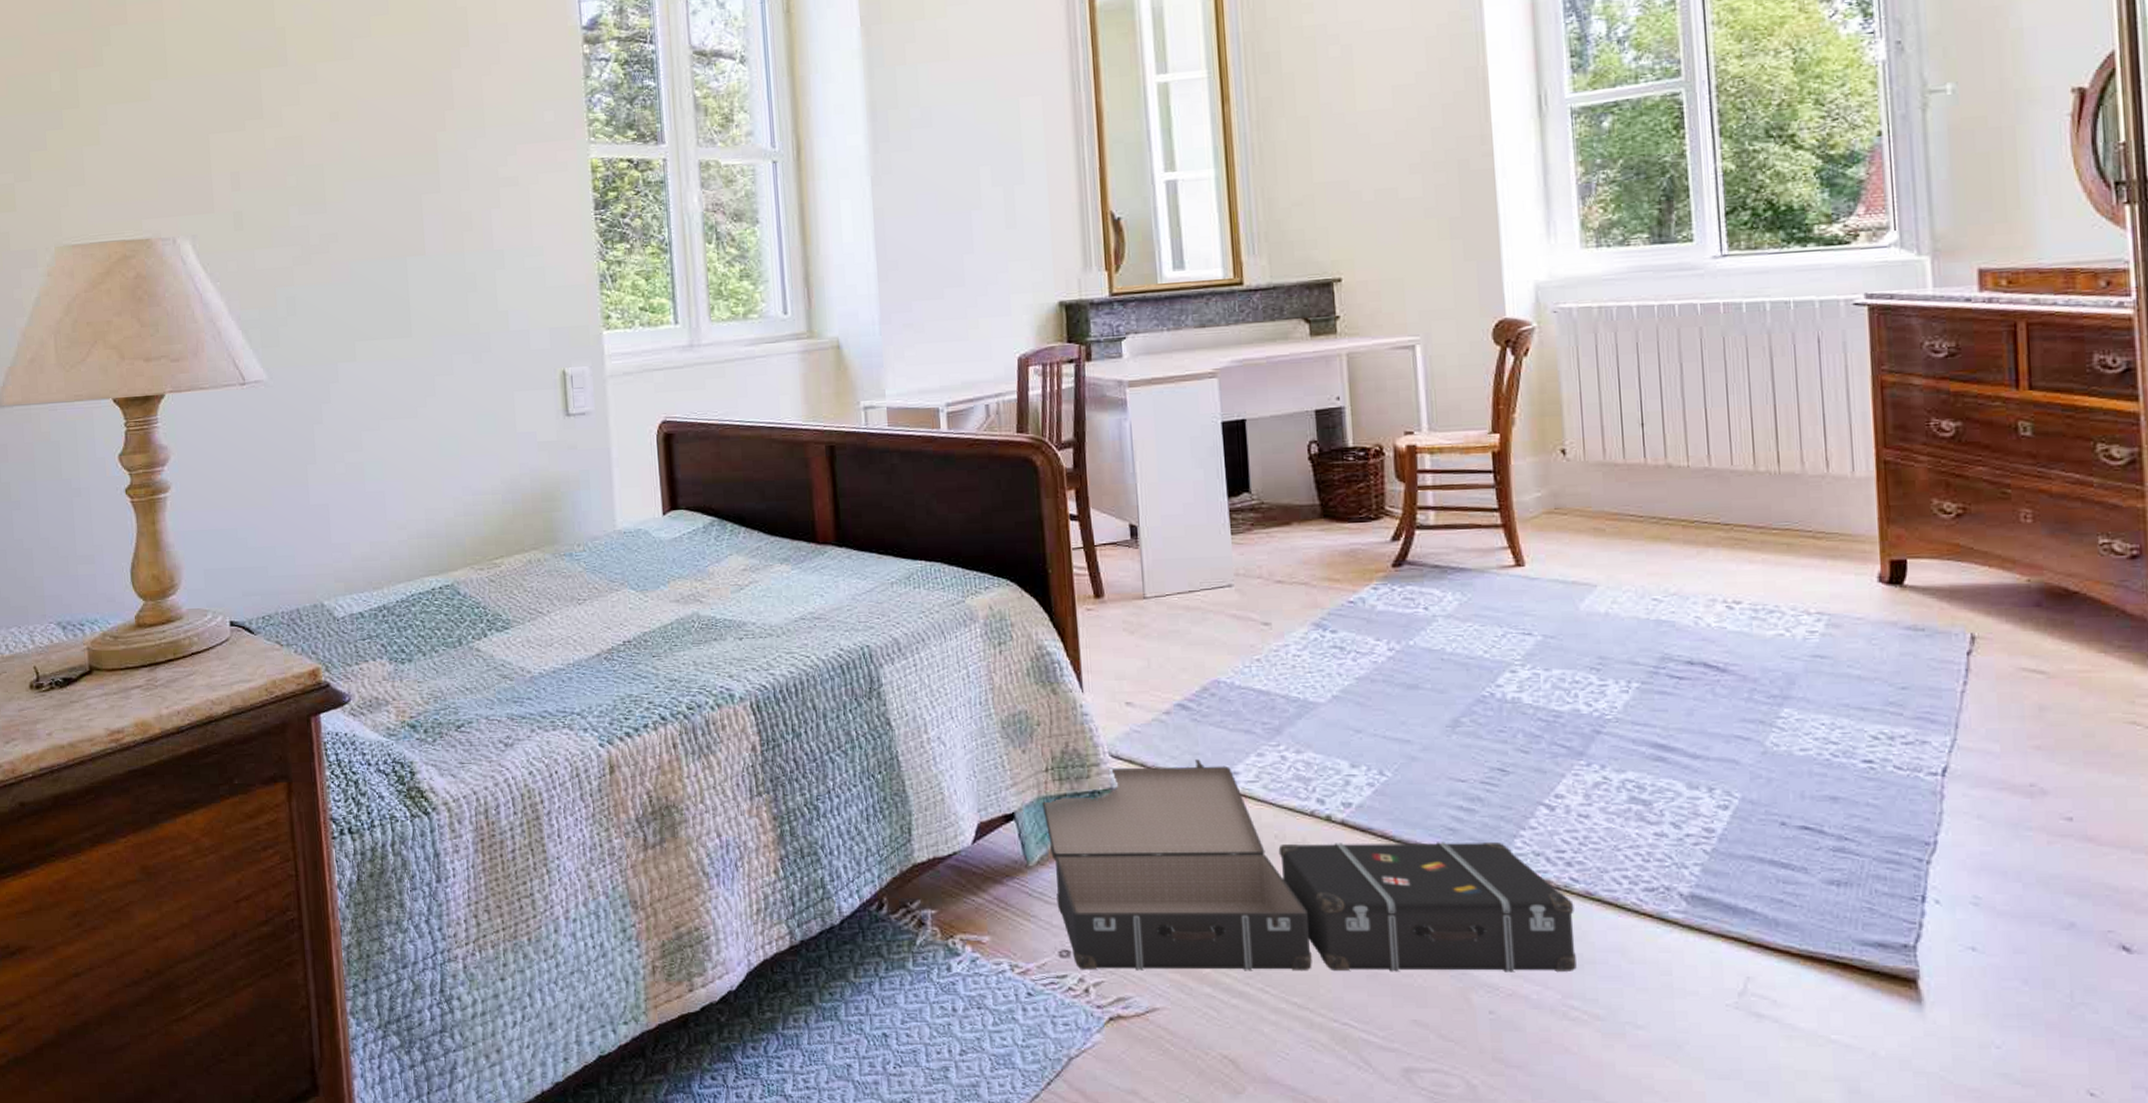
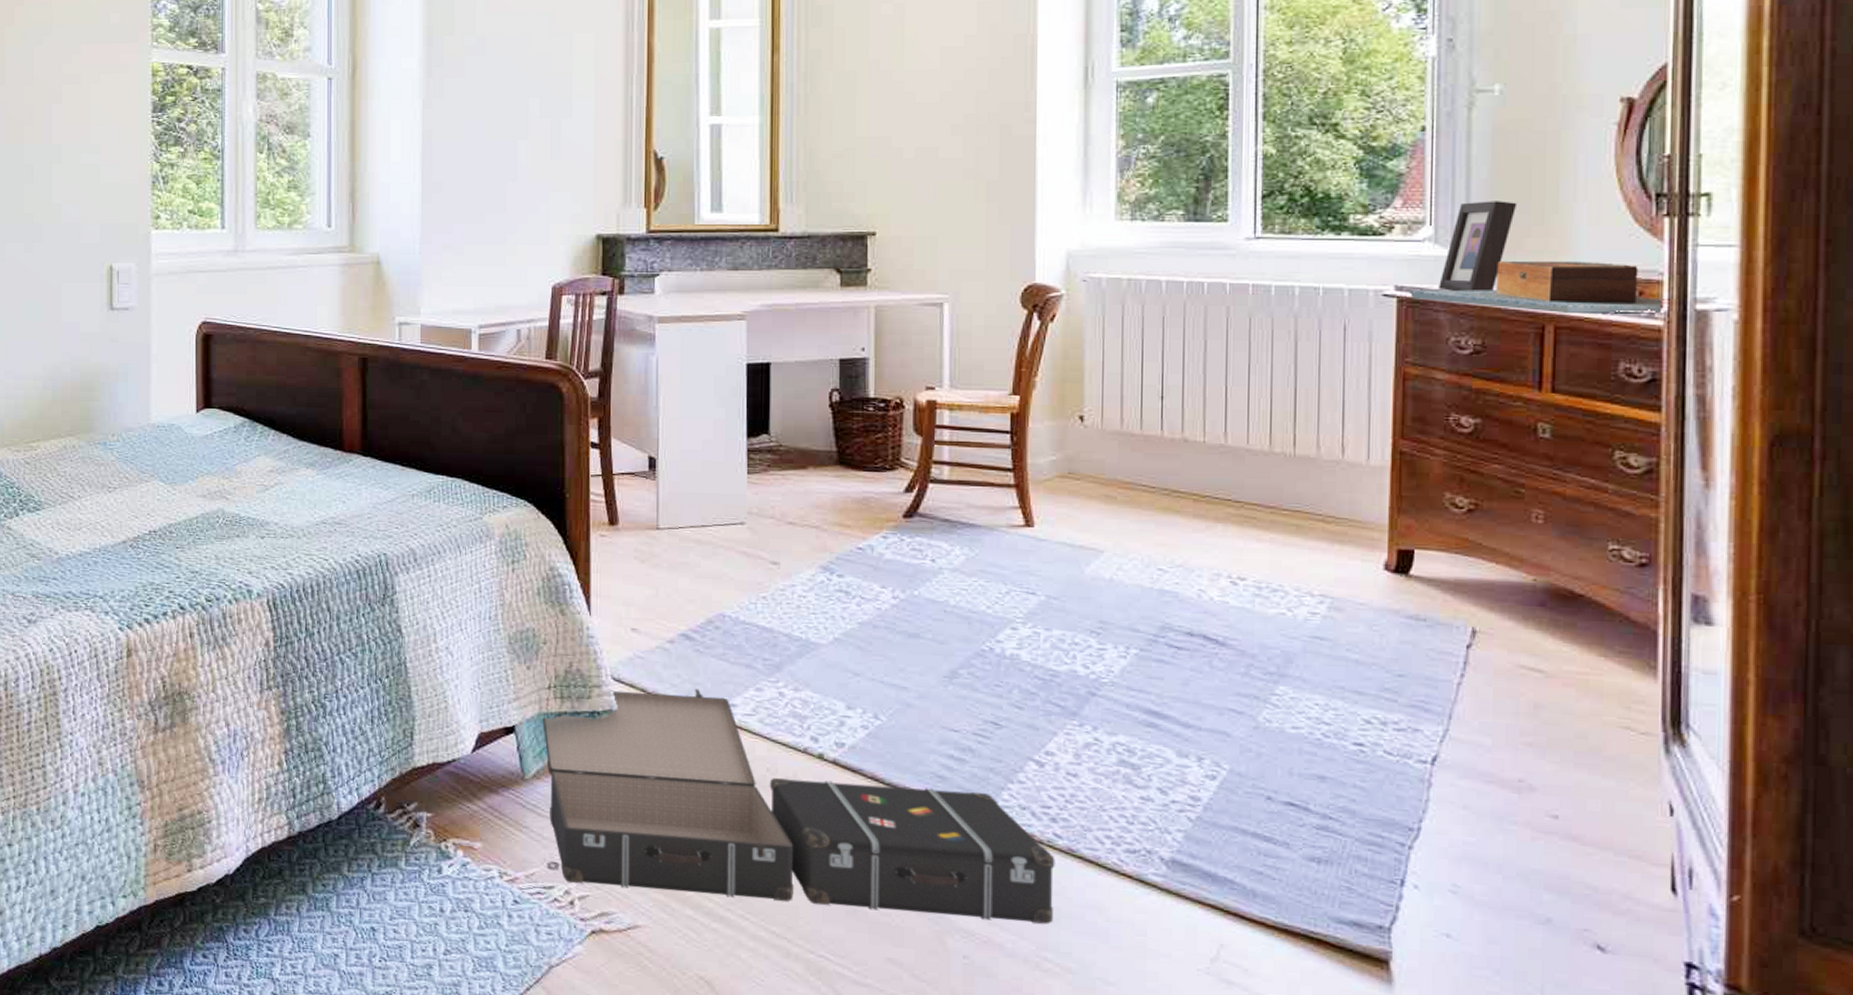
wooden box: none [1878,254,2132,310] -> present [1408,260,1664,314]
picture frame: none [1908,200,1979,295] -> present [1439,201,1518,291]

